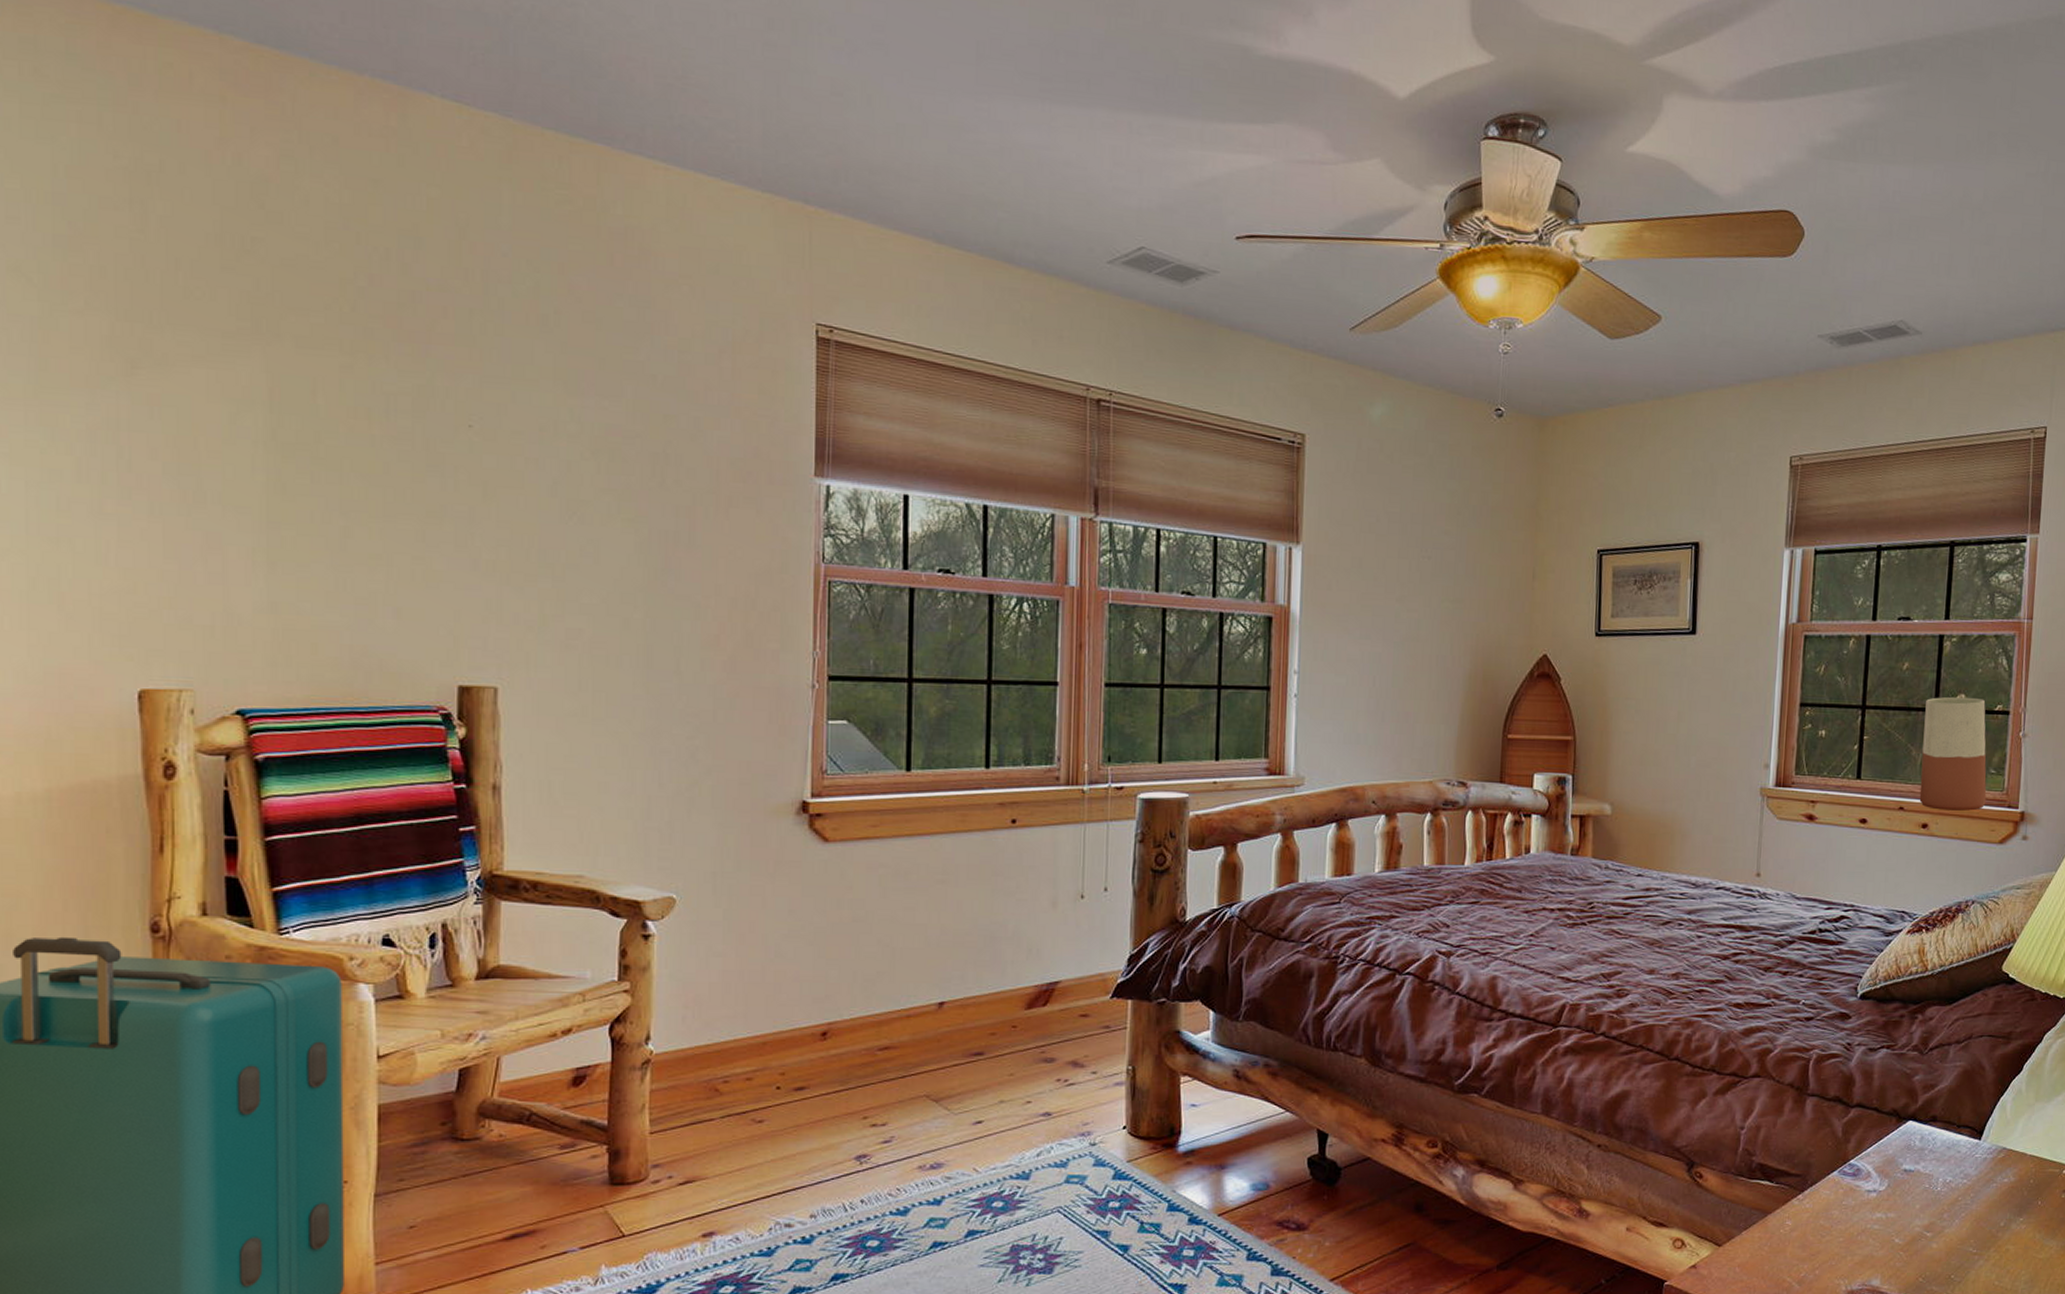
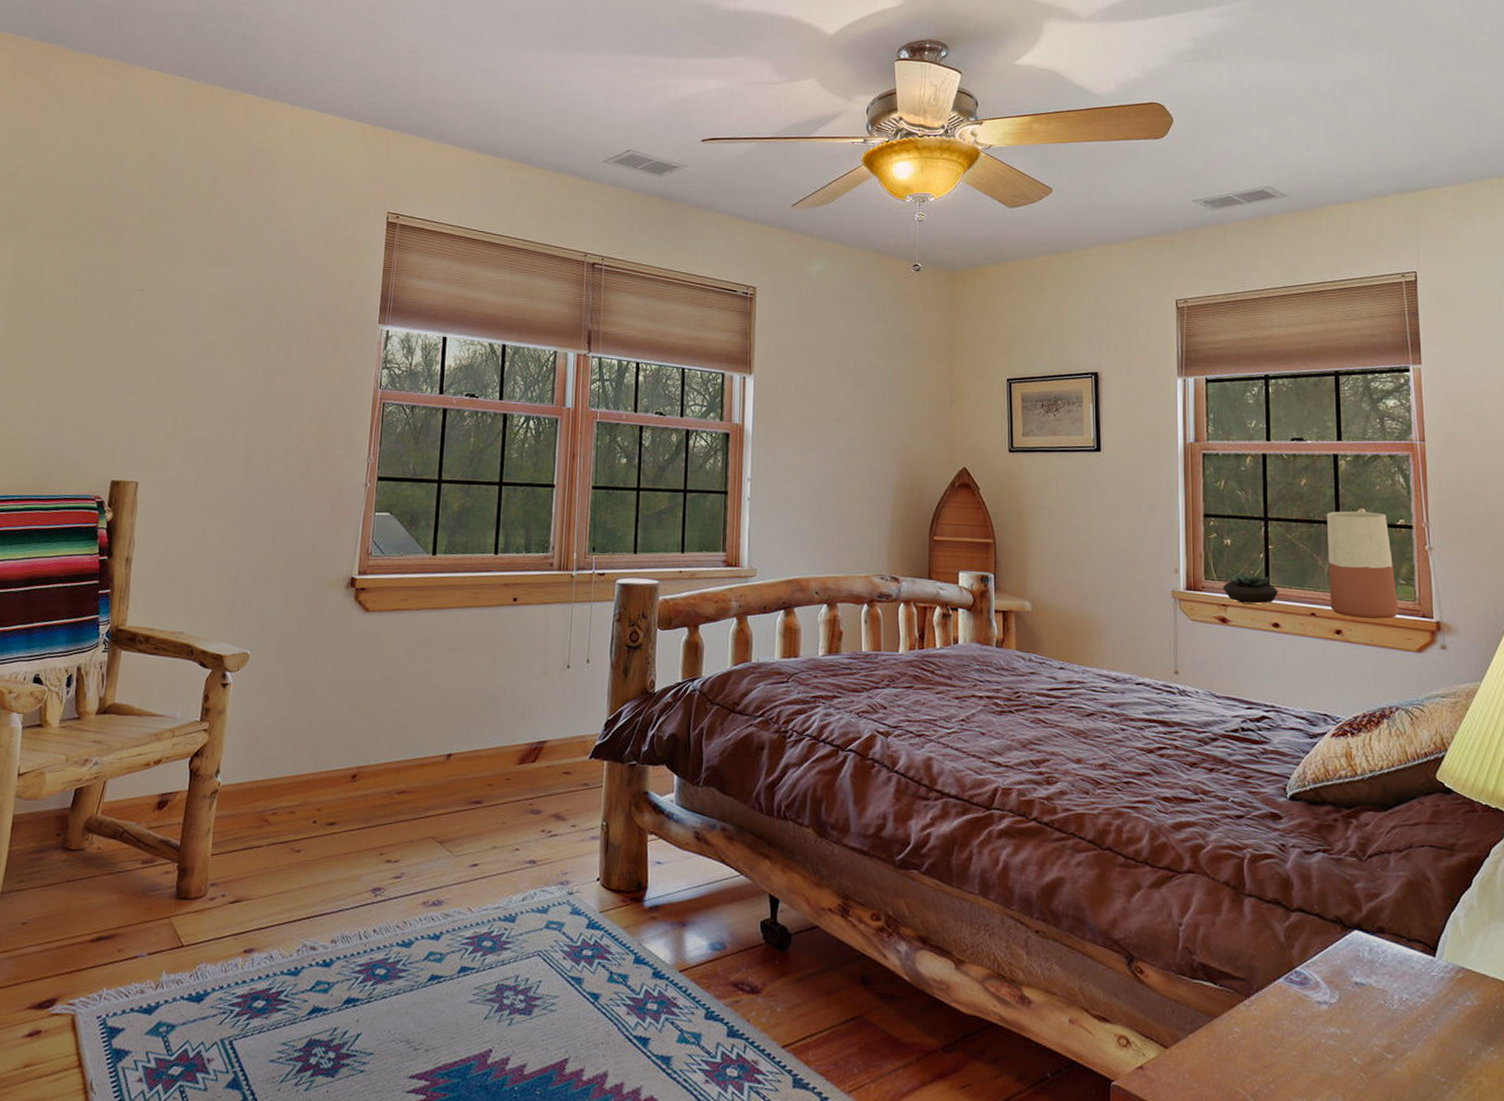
succulent plant: none [1812,767,1870,799] -> present [1222,573,1279,604]

